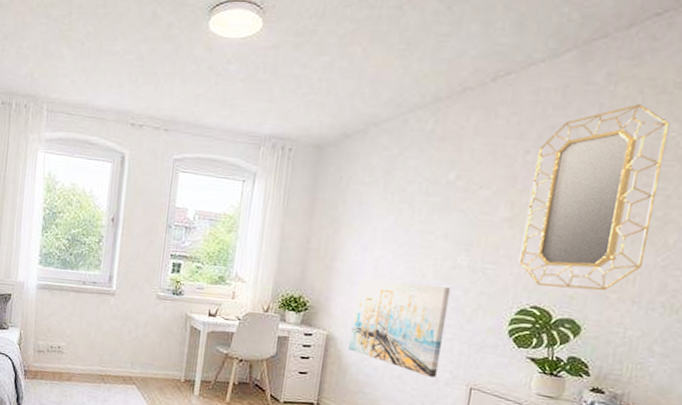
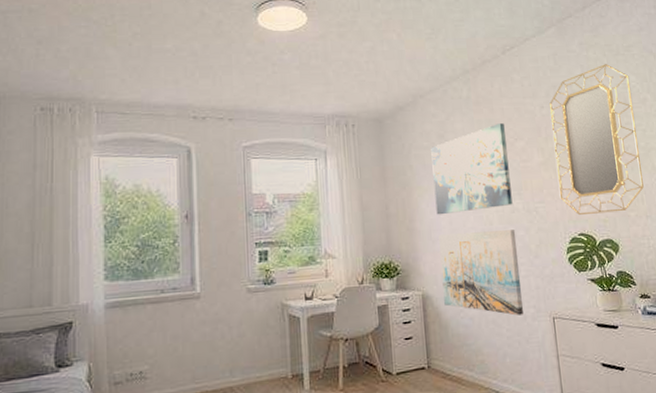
wall art: none [362,166,471,261] -> present [431,123,513,215]

